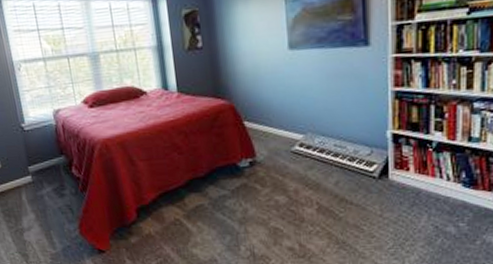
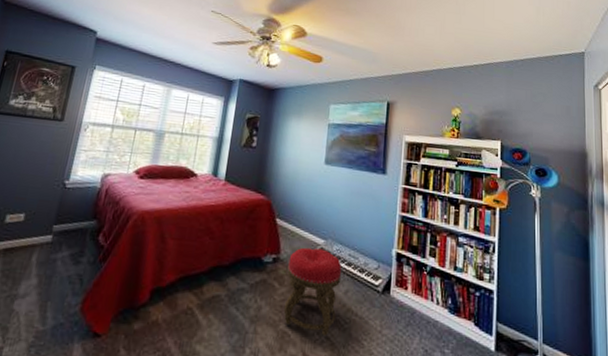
stool: none [266,144,329,227] -> present [283,247,342,337]

